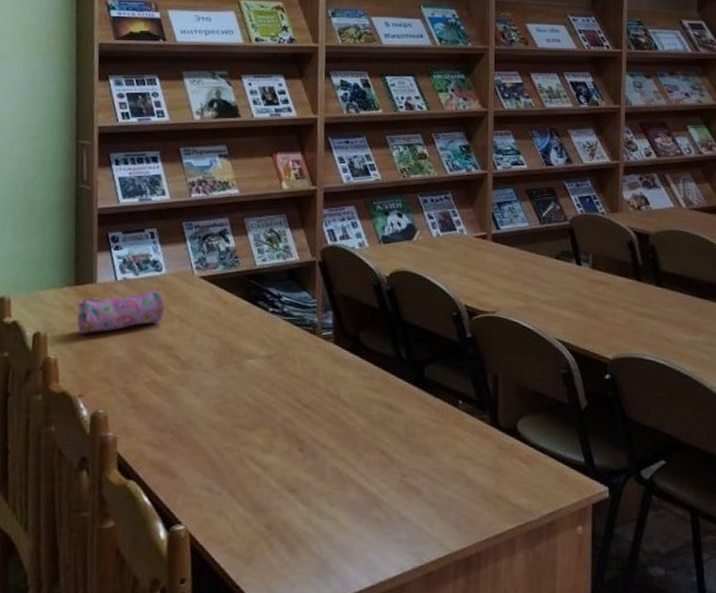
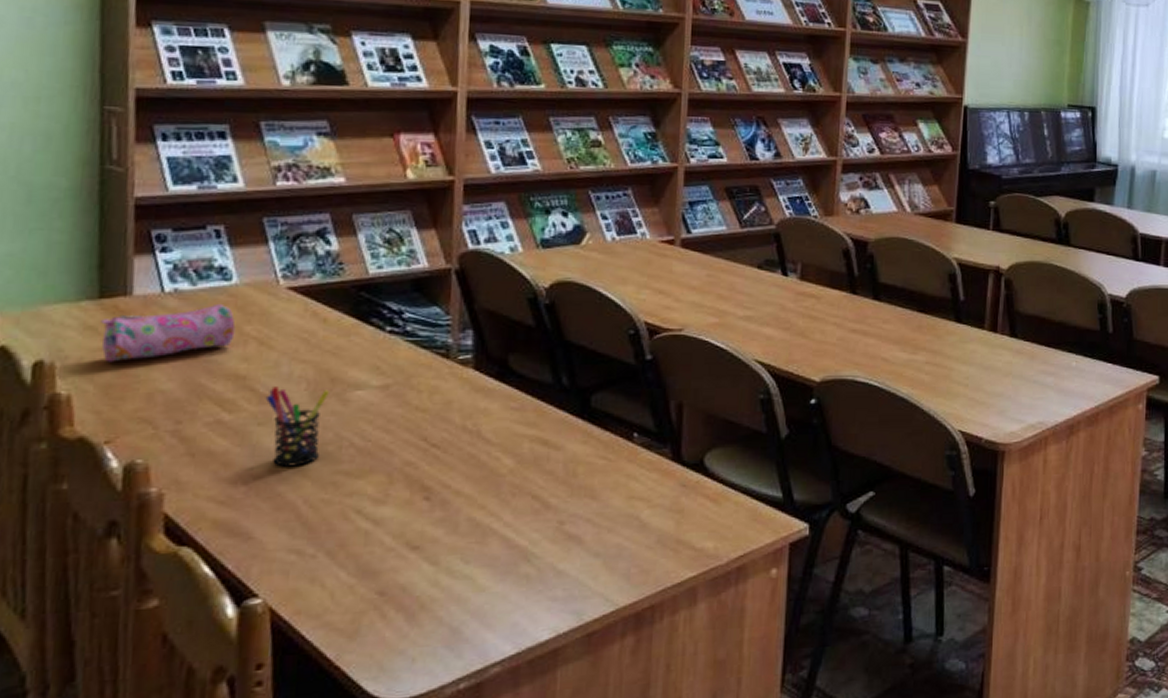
pen holder: none [185,355,229,419] -> present [265,387,329,467]

